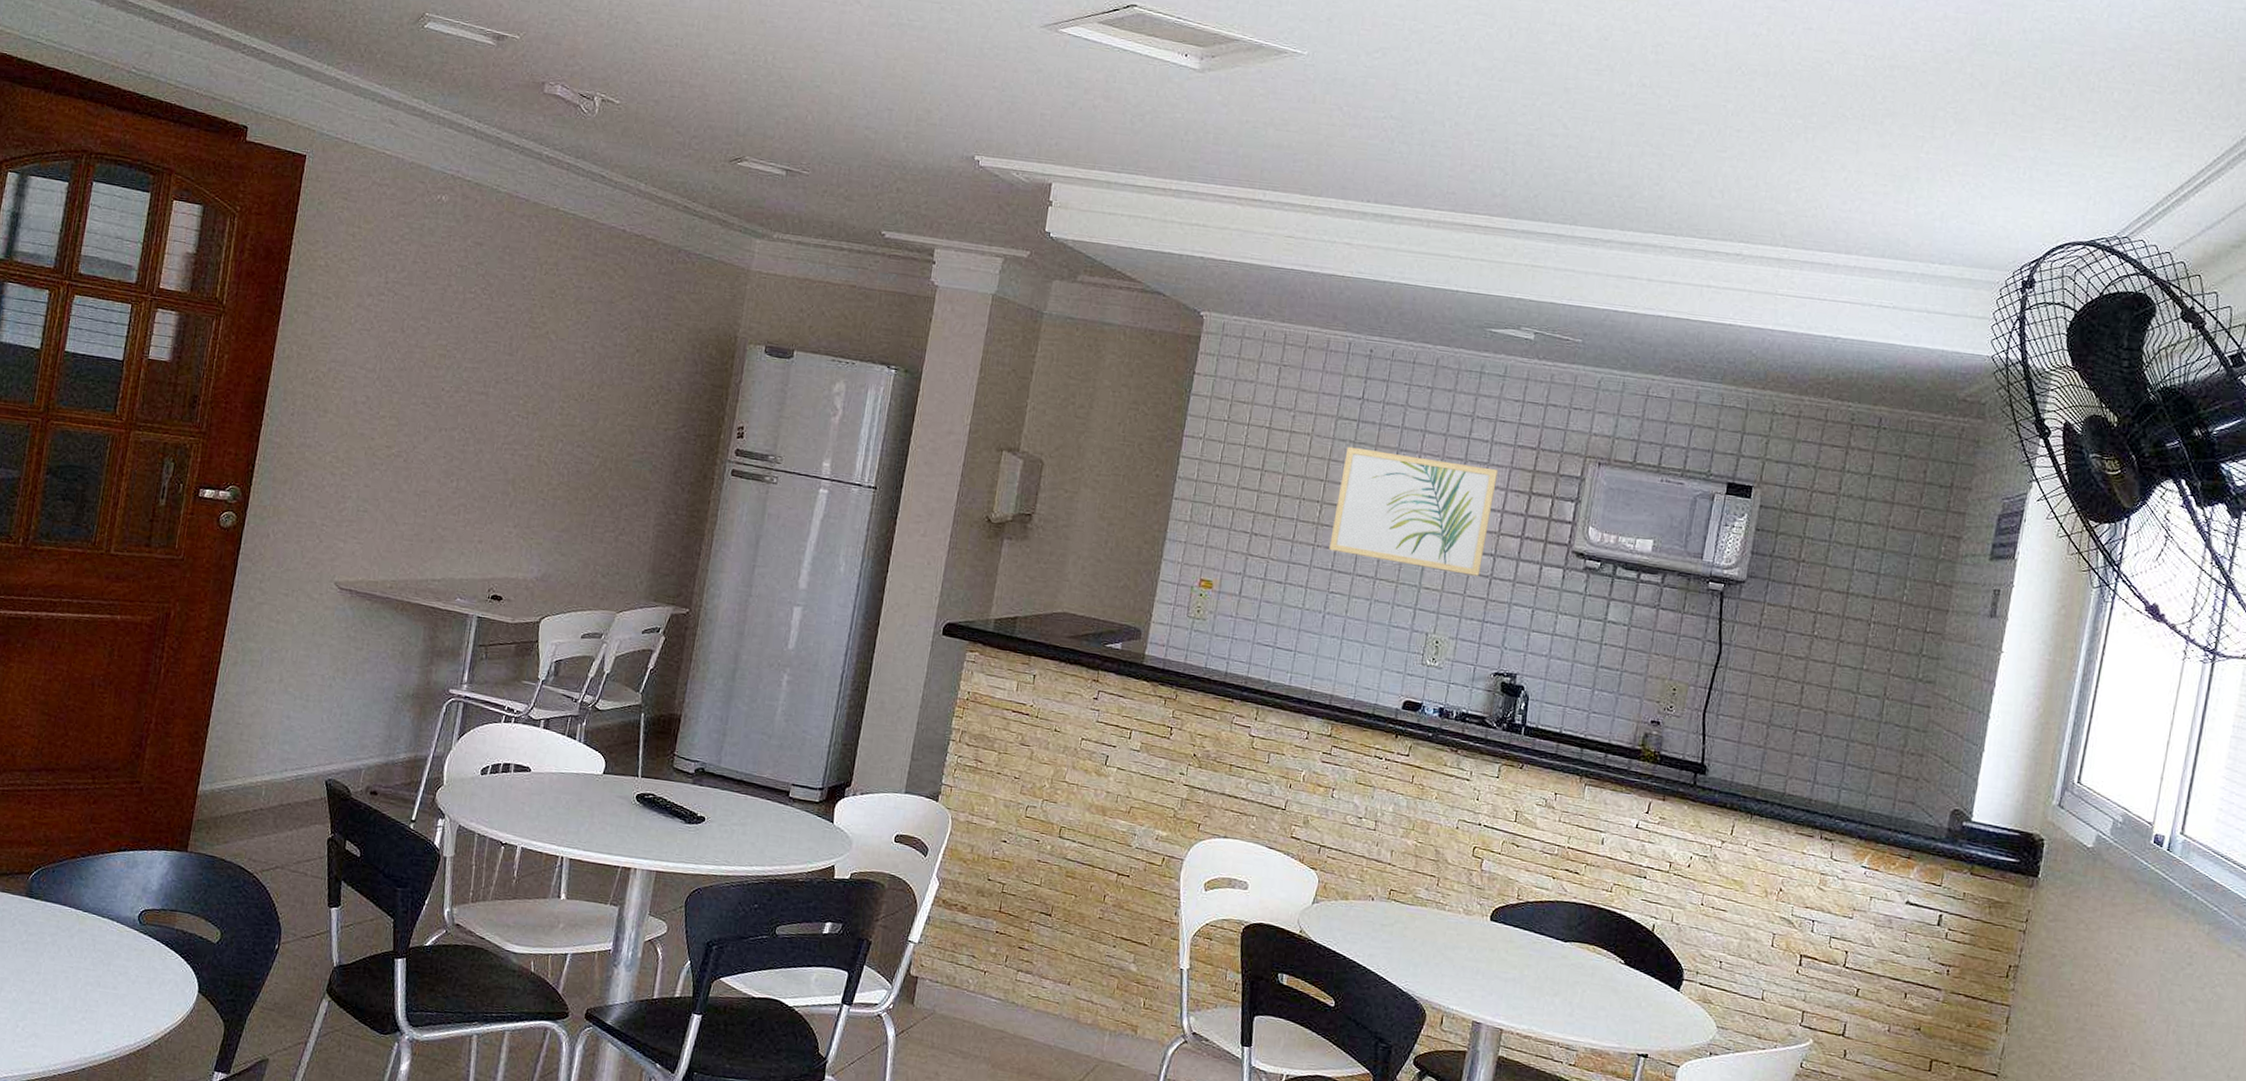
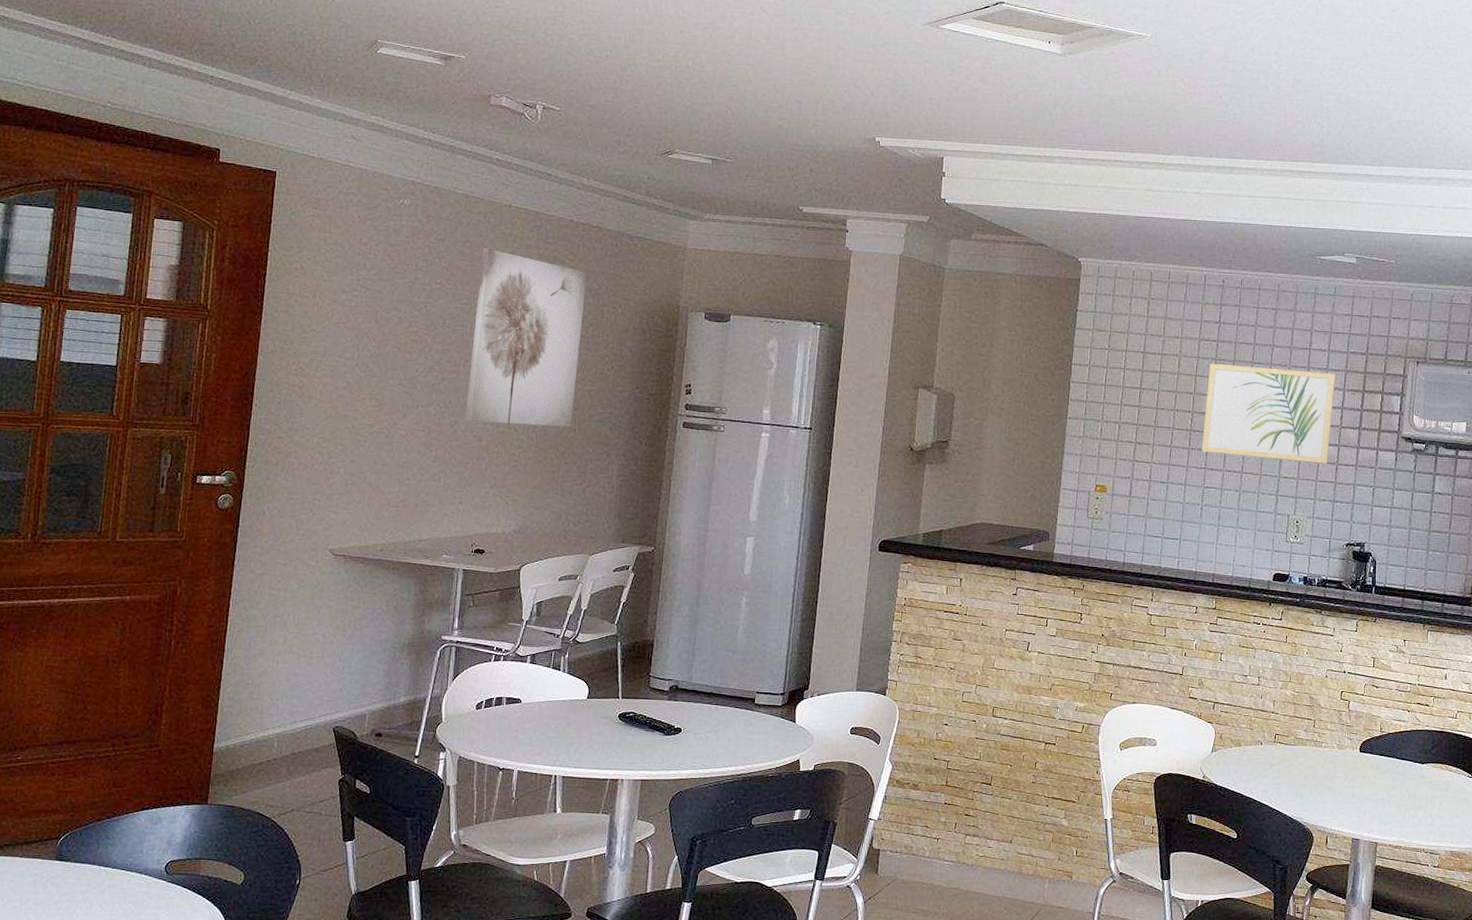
wall art: none [490,256,637,465] -> present [464,248,587,427]

